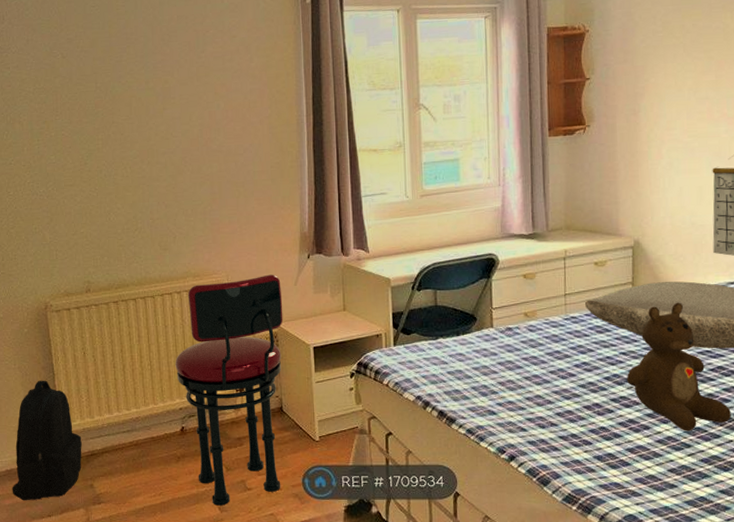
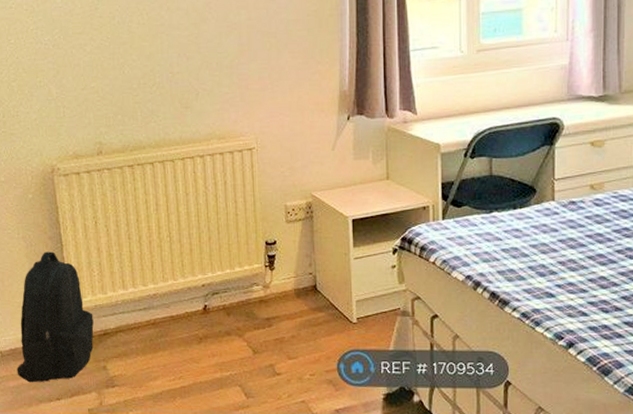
stool: present [175,274,283,506] -> none [197,137,319,391]

